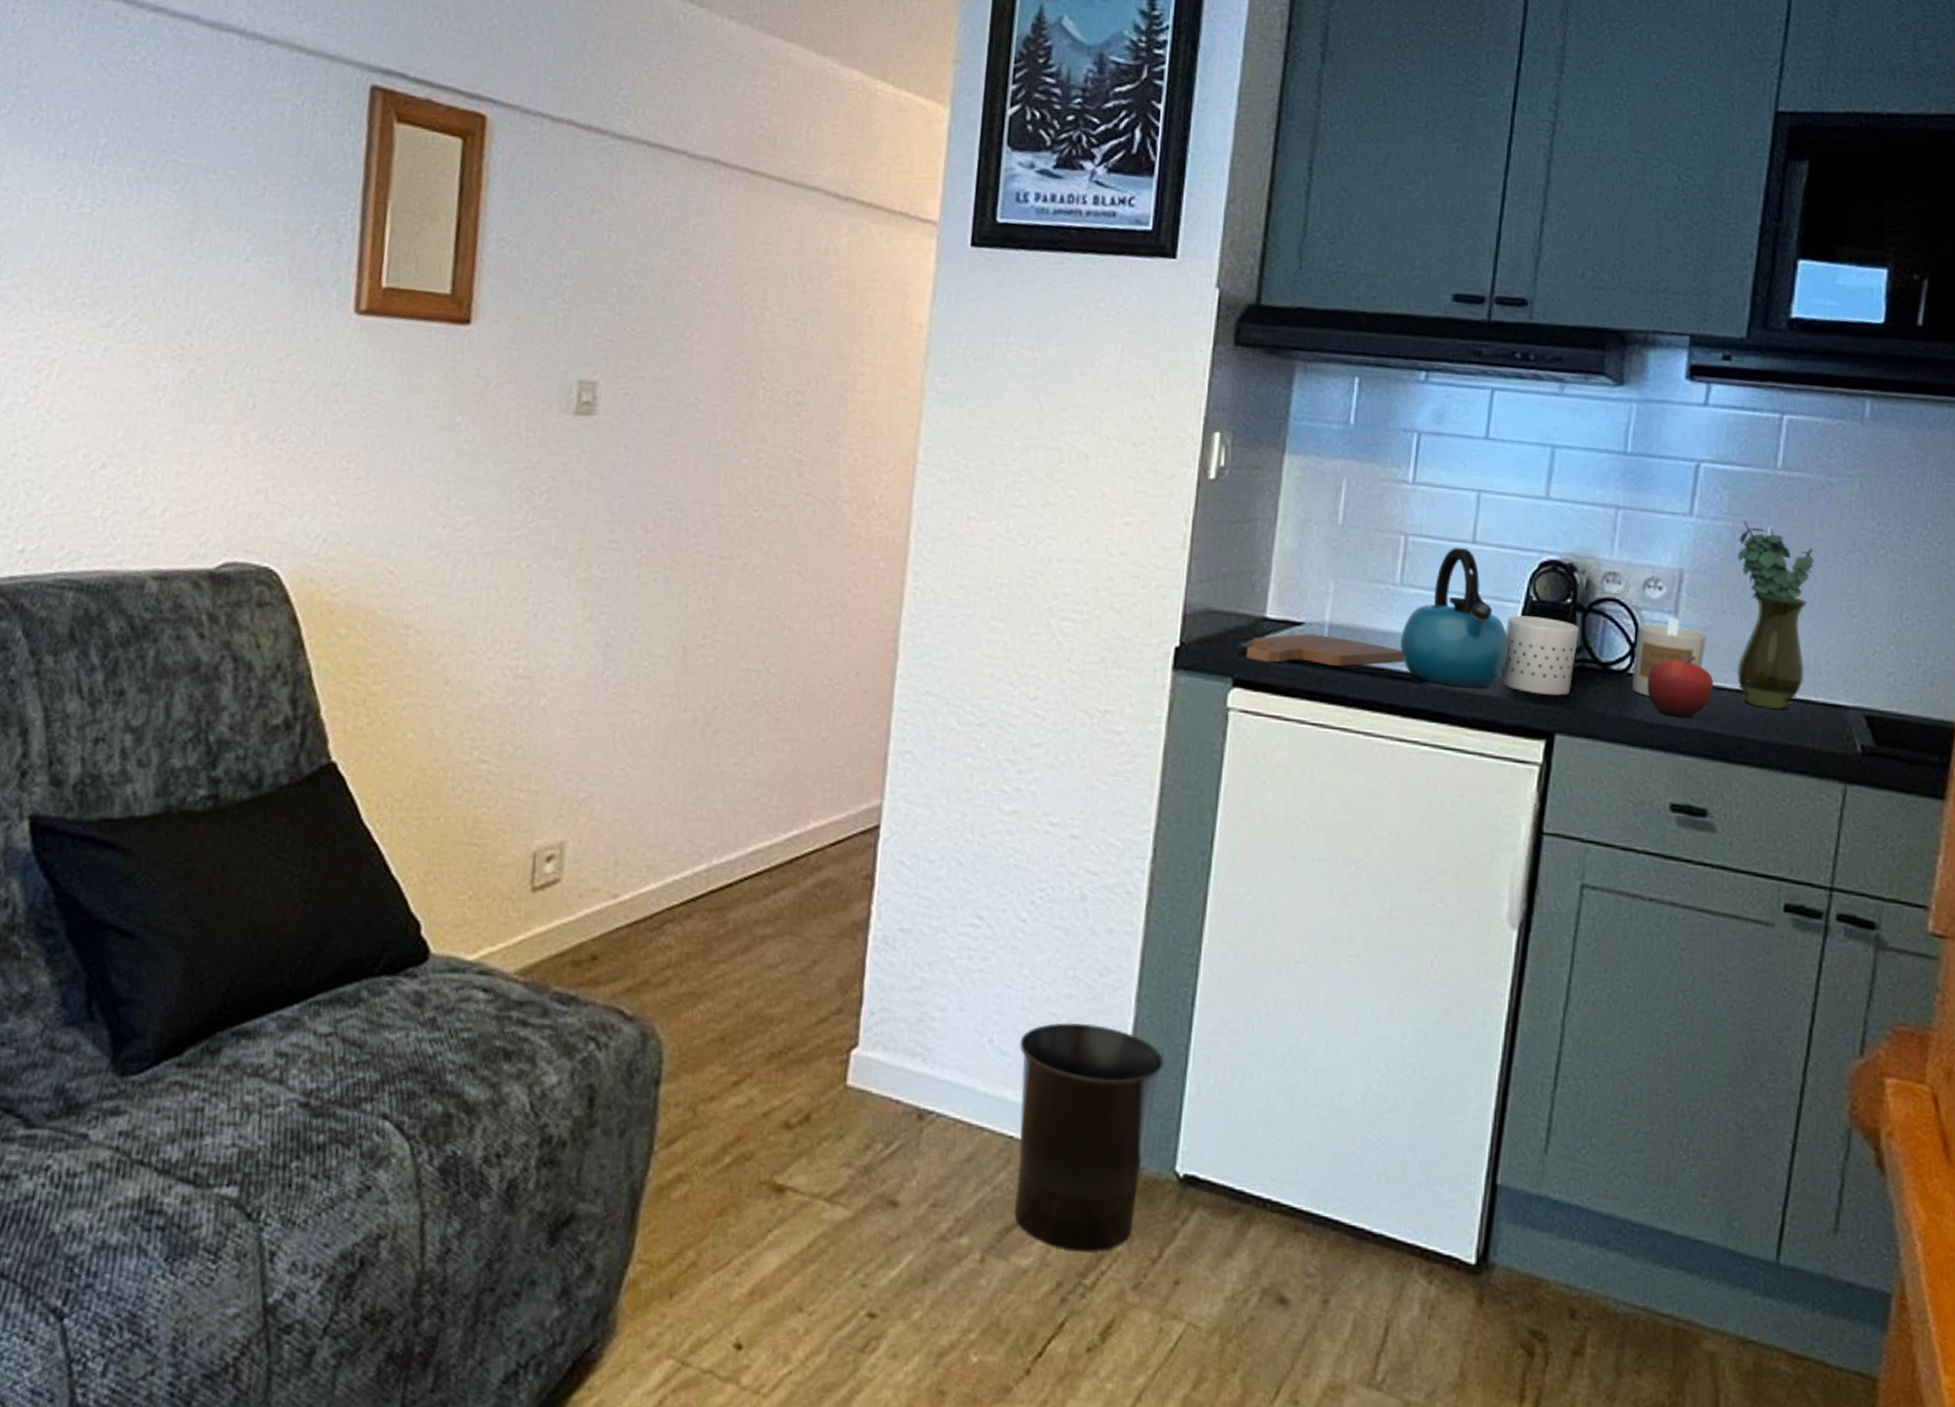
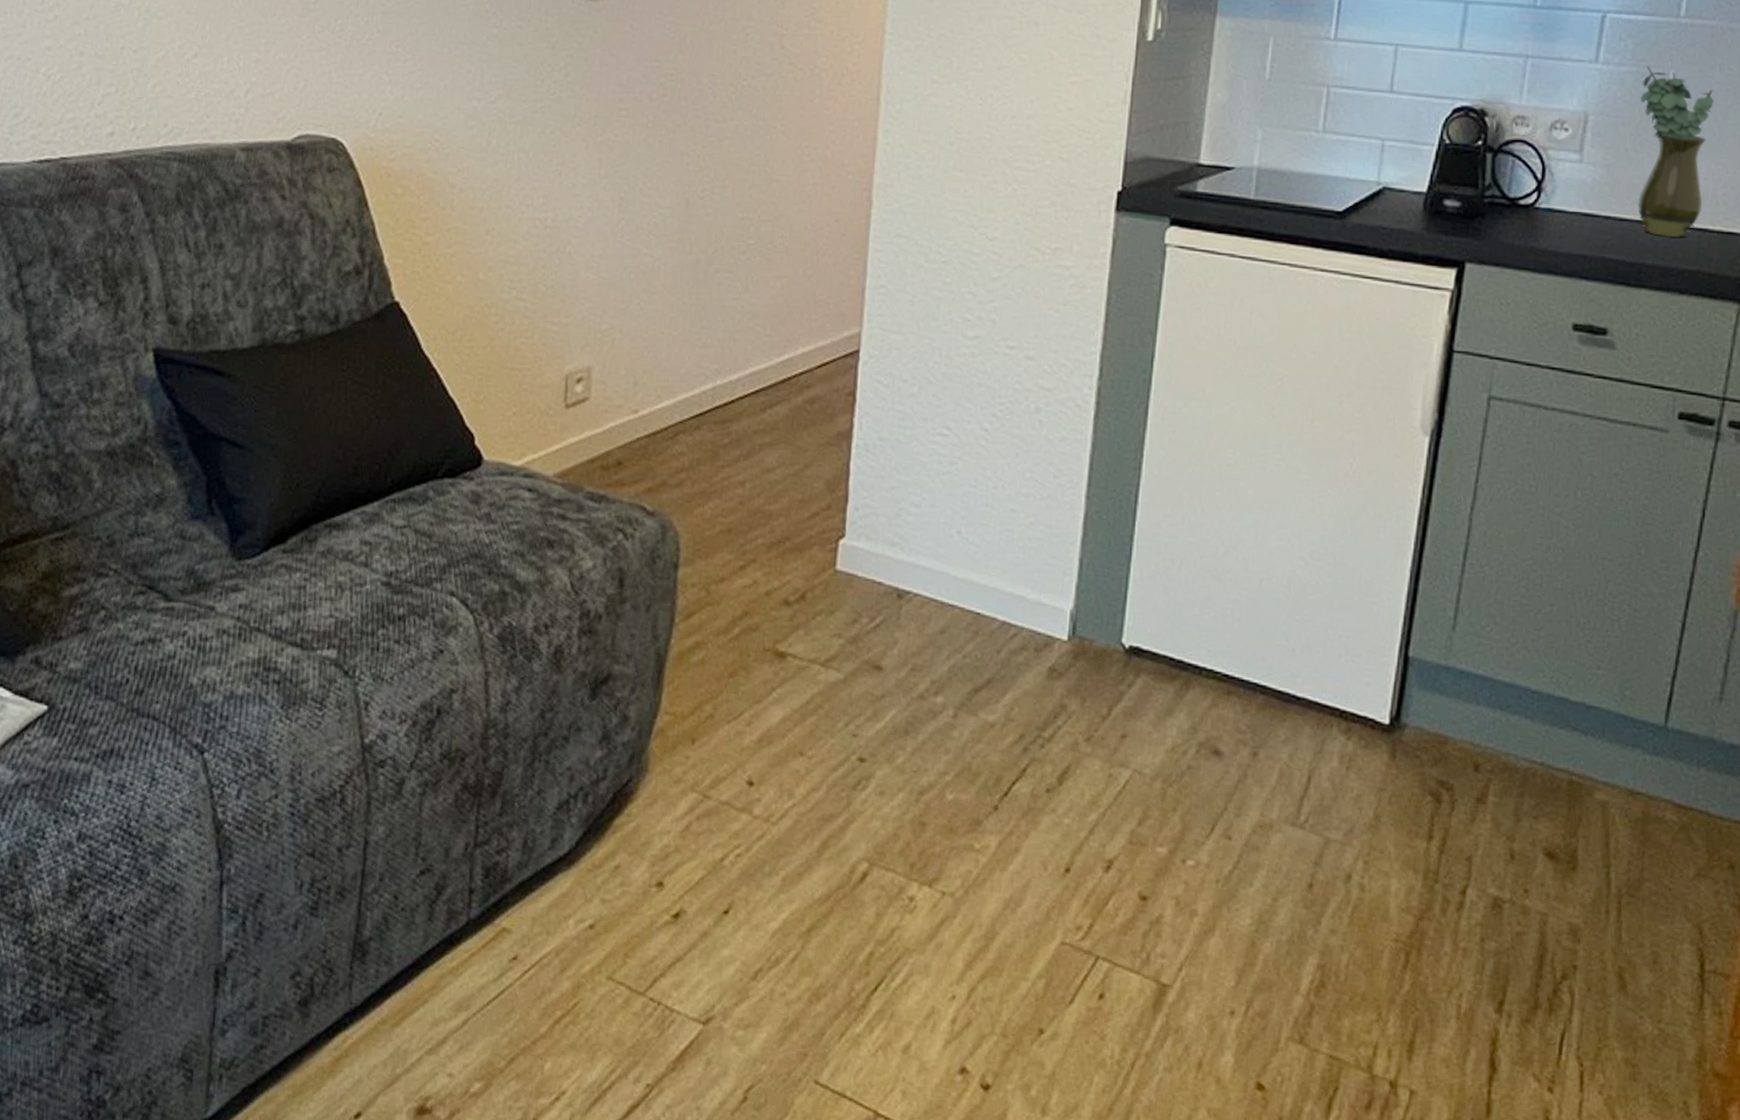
waste bin: present [1014,1023,1165,1251] -> none [981,517,1111,709]
cutting board: present [1246,633,1405,667] -> none [1181,177,1327,206]
kettle: present [1400,548,1509,688] -> none [1323,97,1423,223]
mug: present [1500,615,1579,696] -> none [1414,156,1489,229]
candle: present [1632,617,1707,696] -> none [1538,156,1610,228]
fruit: present [1647,656,1713,718] -> none [1552,191,1615,247]

